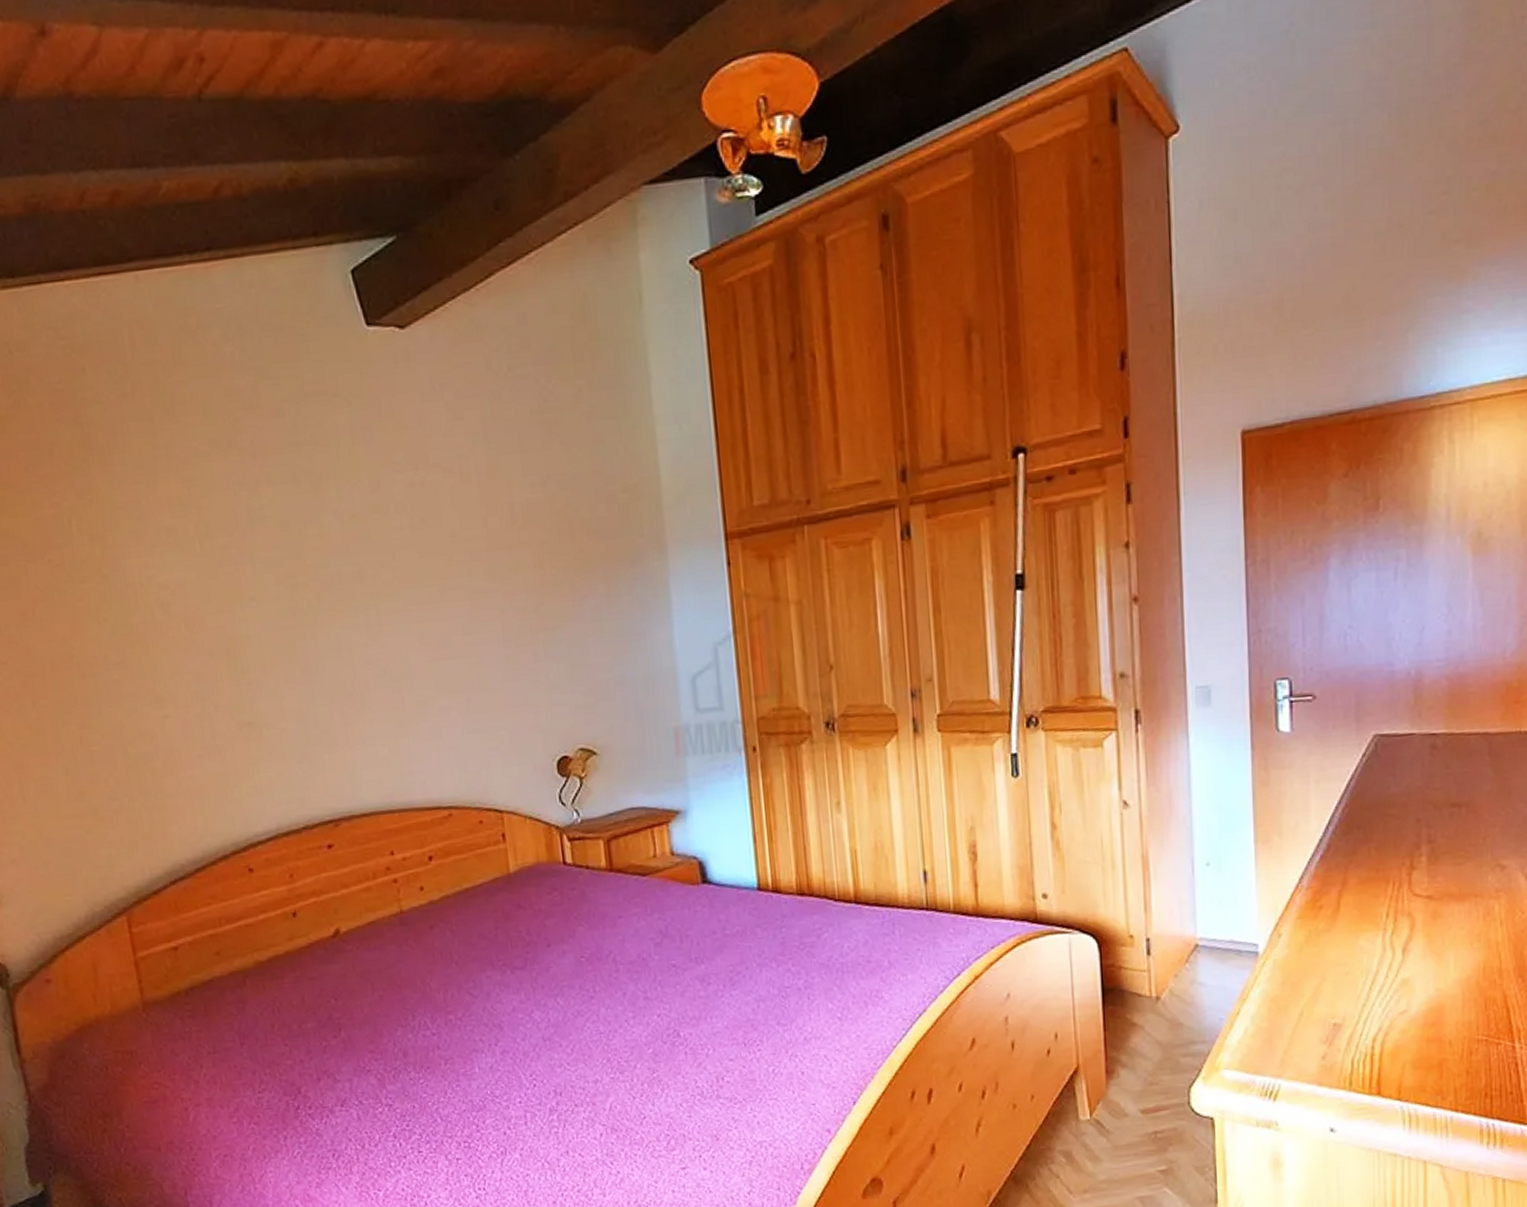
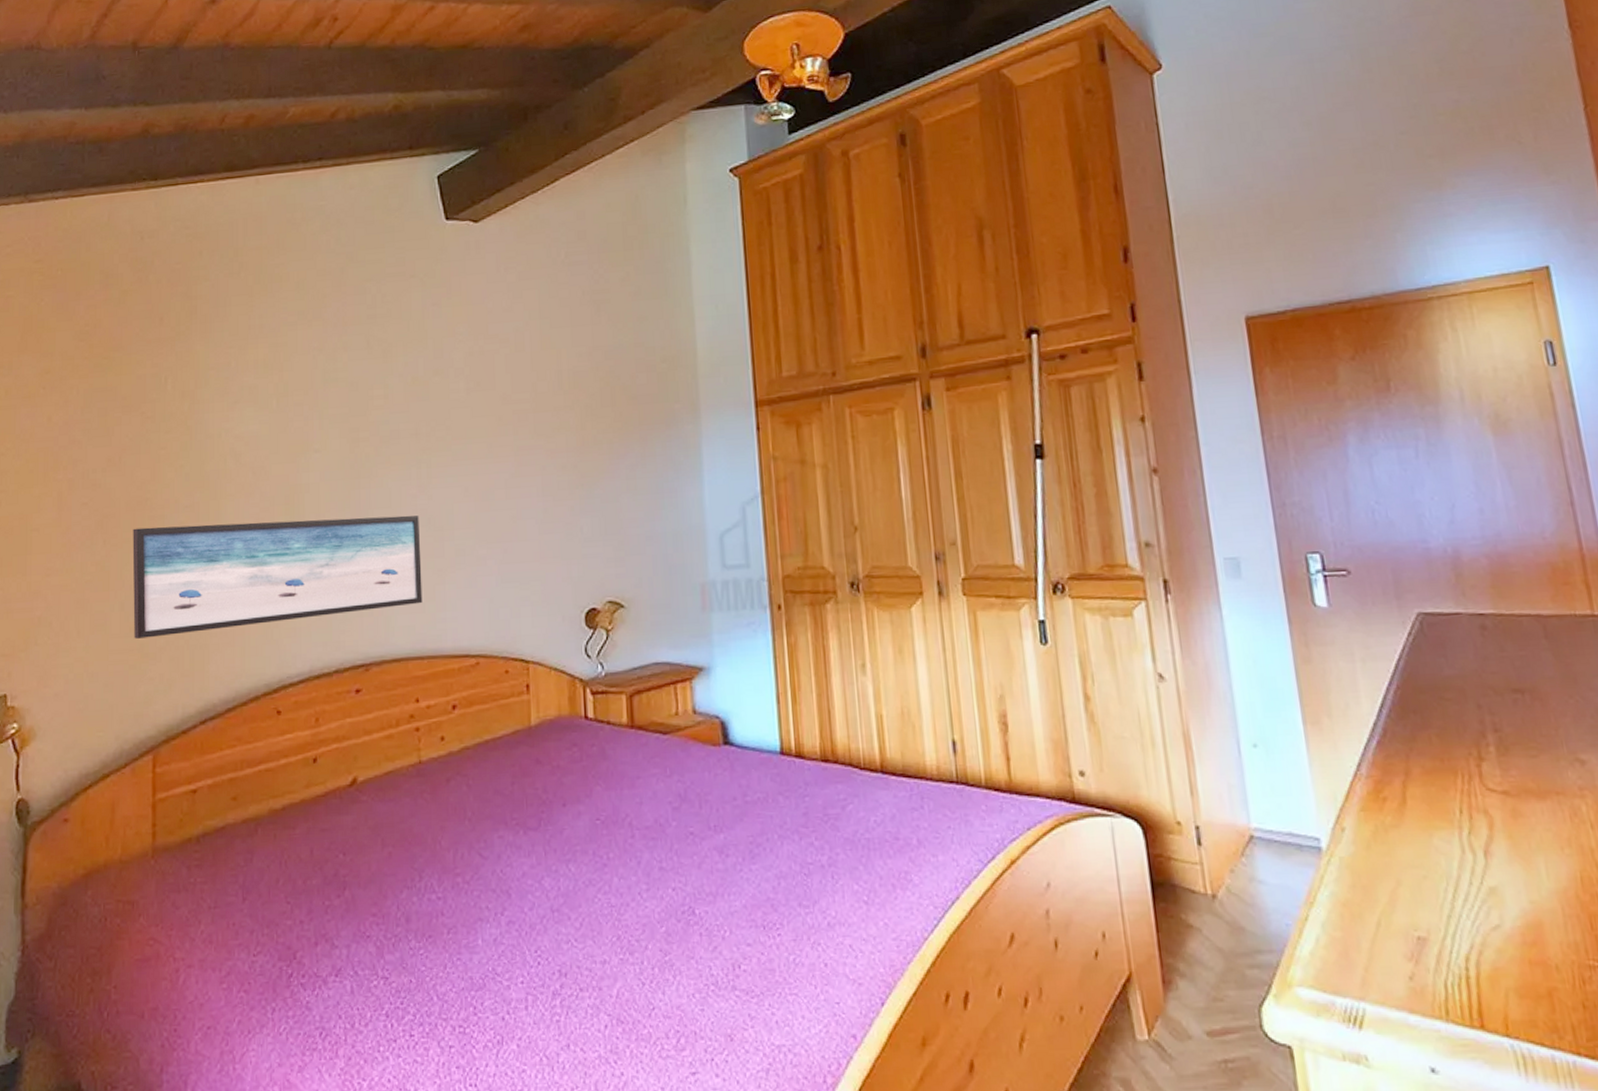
wall art: none [62,666,387,803] -> present [132,515,423,639]

